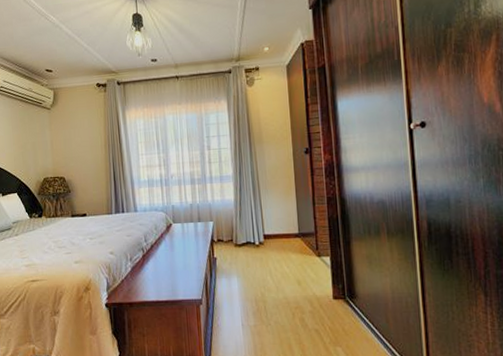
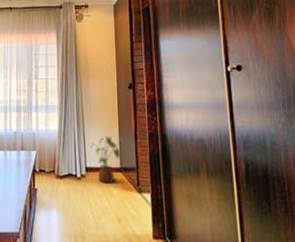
house plant: none [267,203,302,249] -> present [90,136,124,184]

